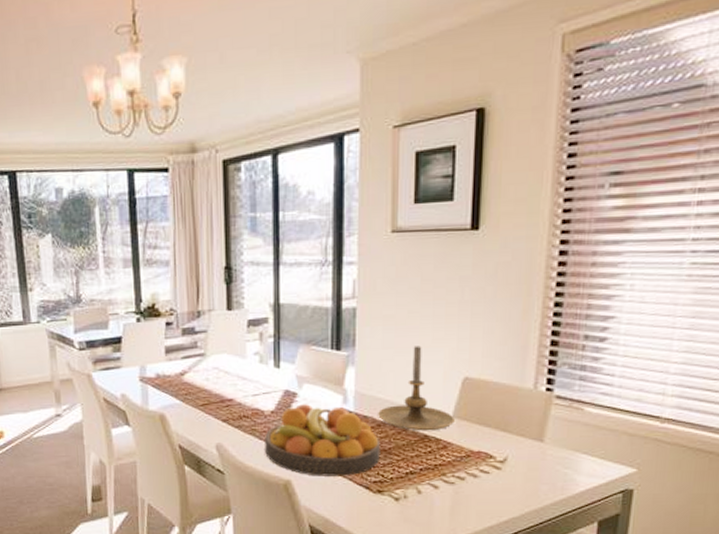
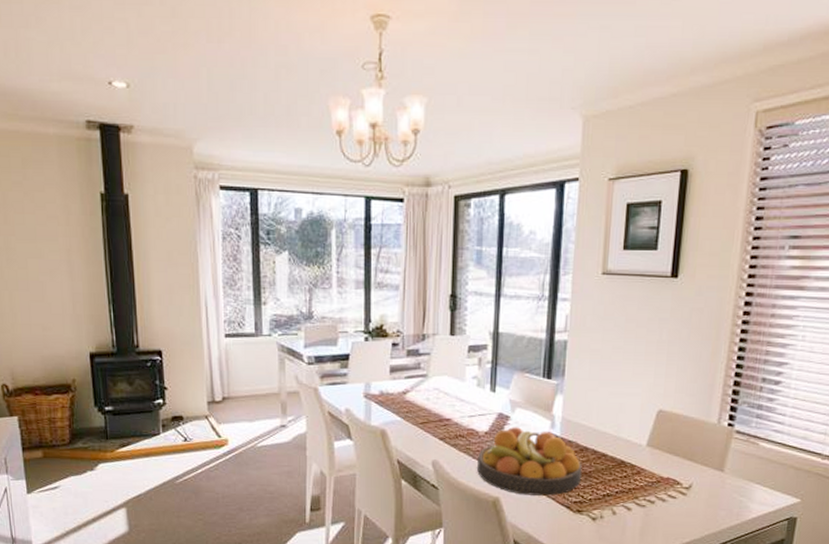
candle holder: present [378,346,454,431] -> none [581,379,648,457]

